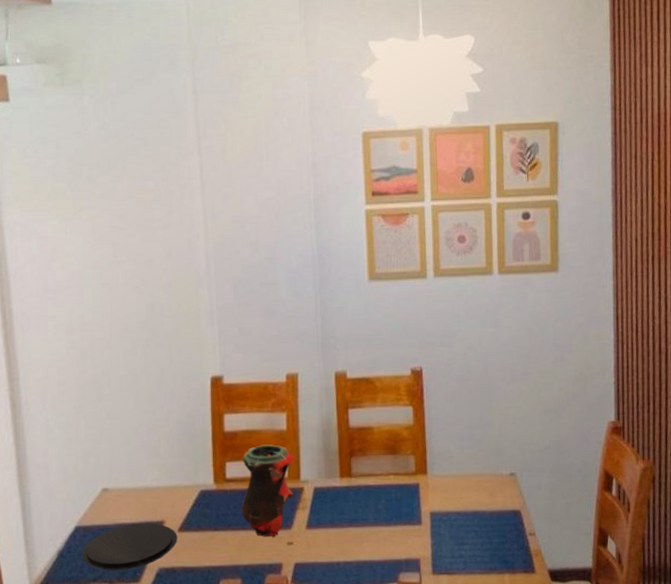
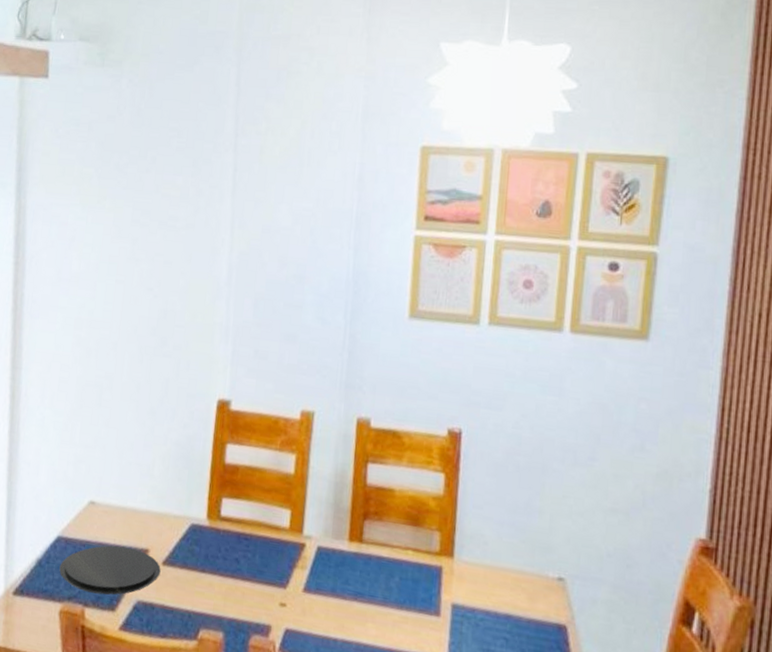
vase: present [240,444,296,537] -> none [232,485,299,594]

